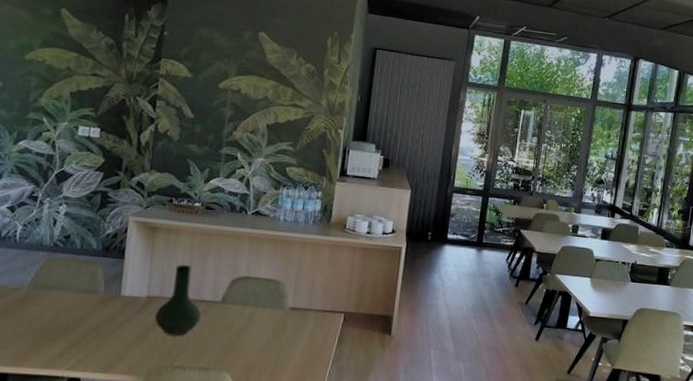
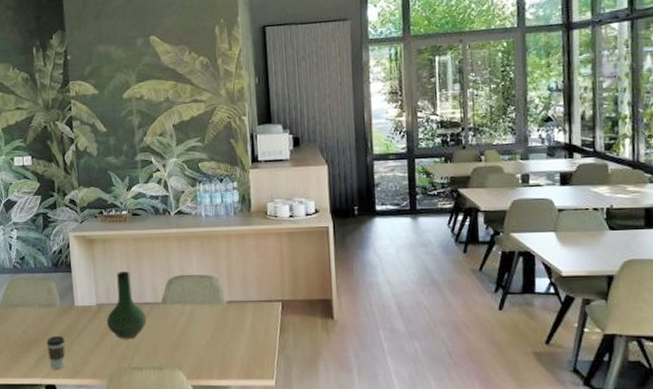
coffee cup: none [78,325,103,363] -> present [46,335,66,370]

